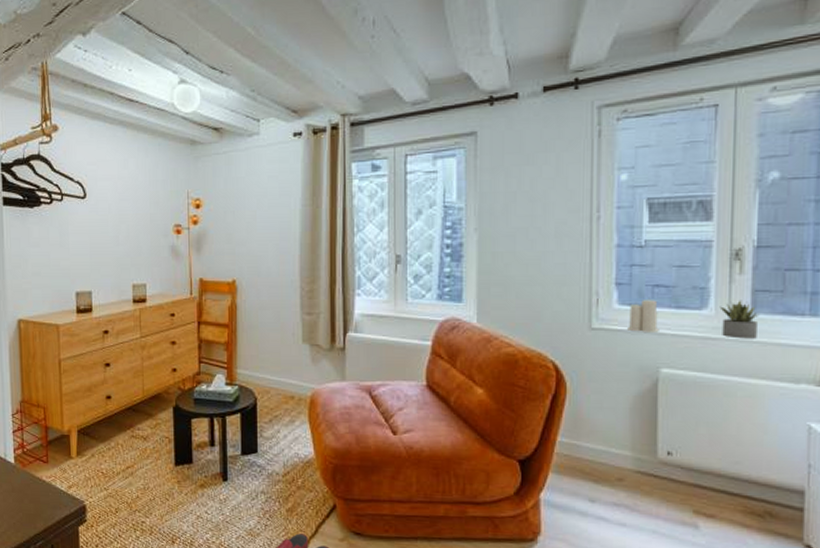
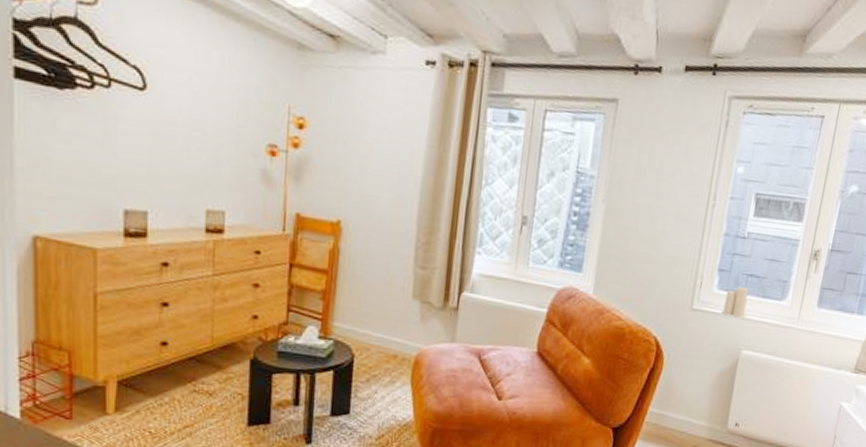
succulent plant: present [719,300,759,339] -> none [793,295,823,330]

